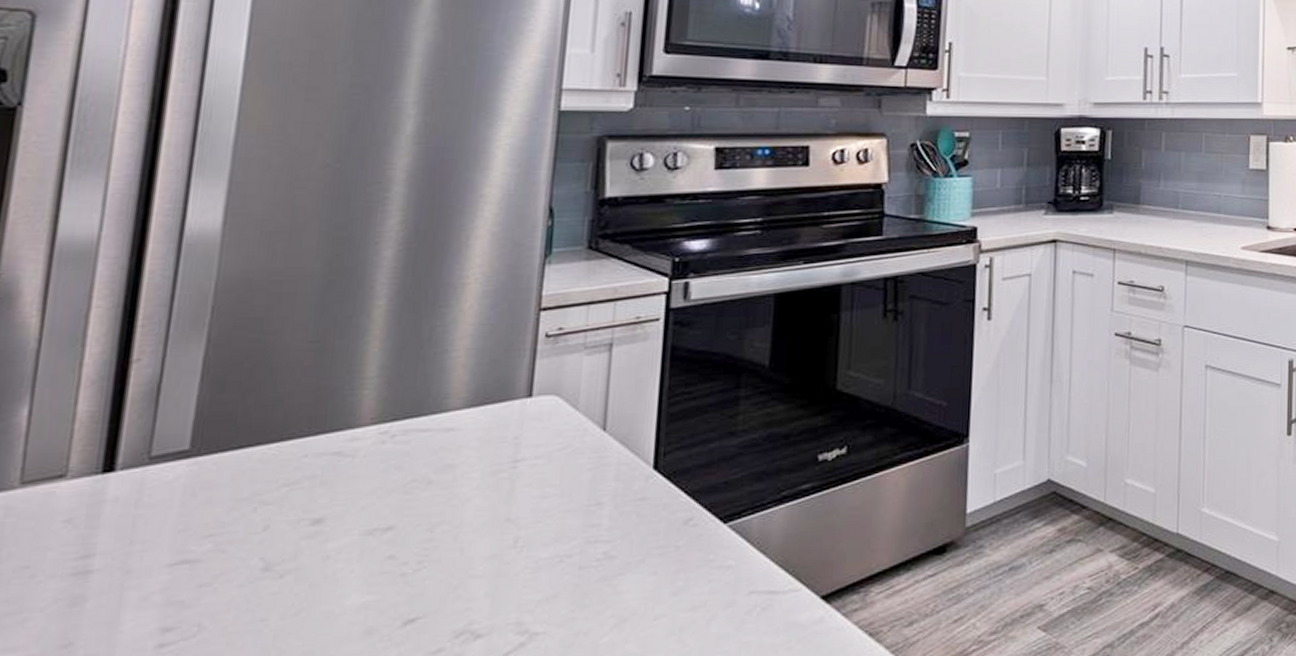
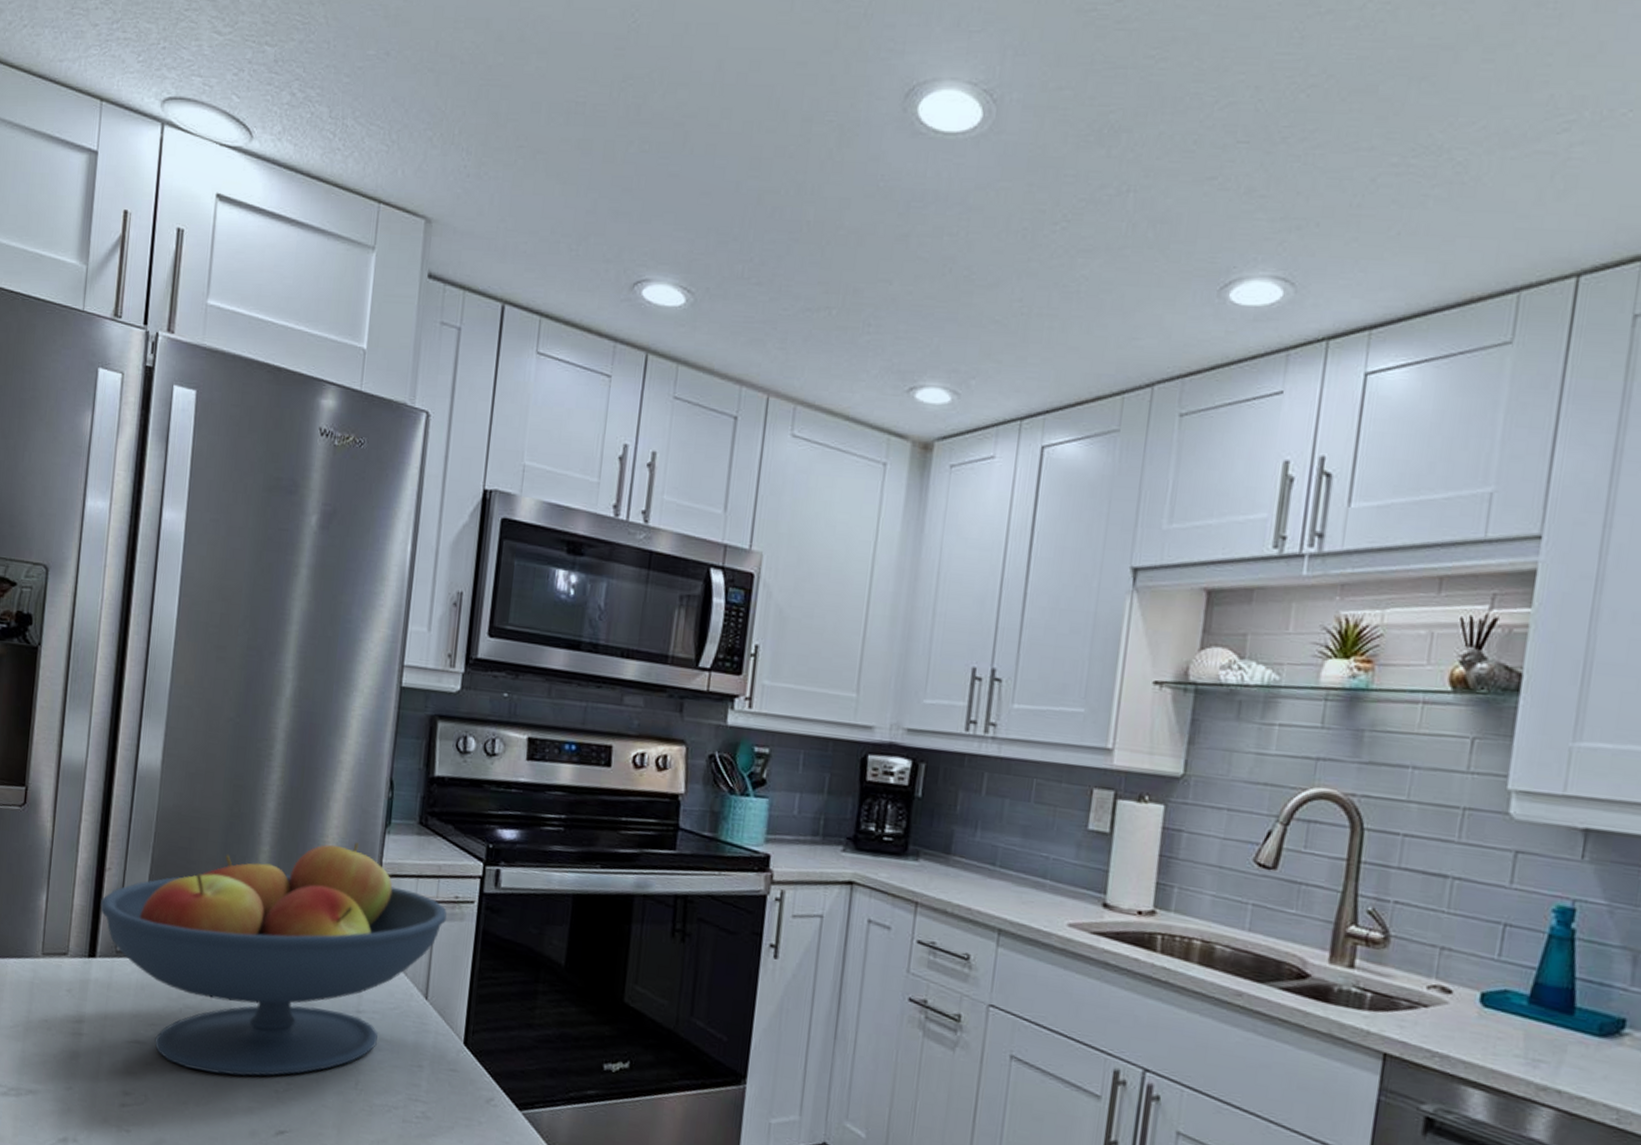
fruit bowl: none [123,279,626,577] -> present [100,842,447,1076]

